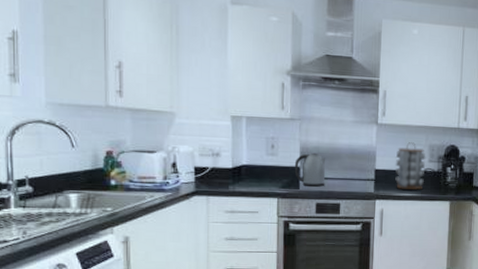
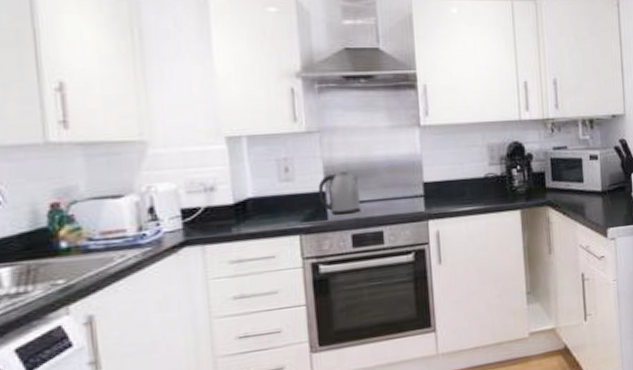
spice rack: present [395,141,425,190] -> none [448,143,487,203]

